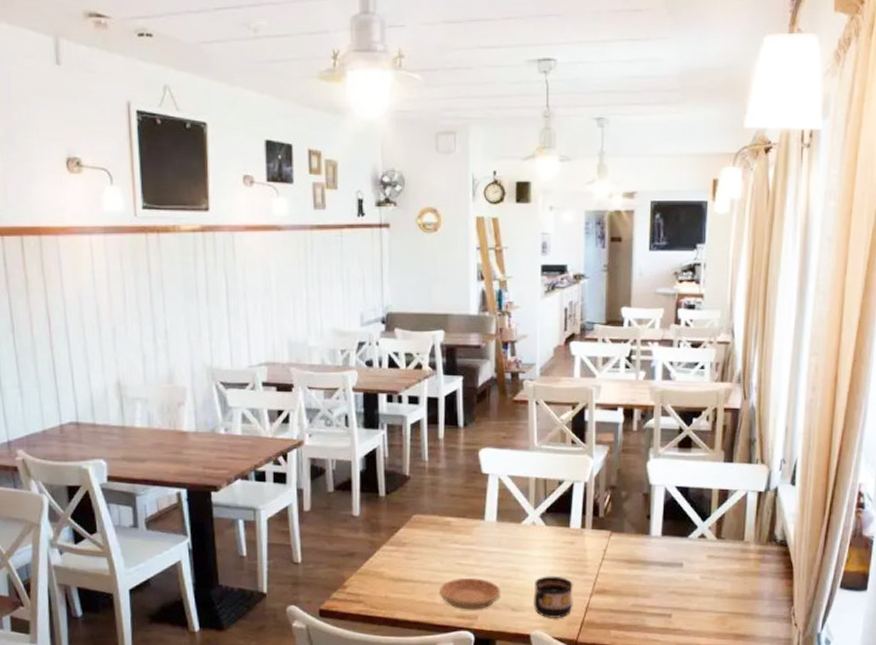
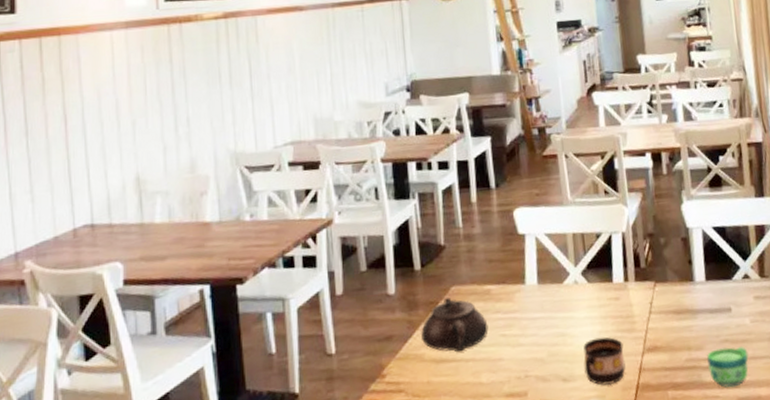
teapot: none [382,525,446,574] -> present [421,298,489,353]
saucer: present [440,577,500,610] -> none [485,349,549,387]
cup: none [652,598,693,634] -> present [706,345,749,388]

